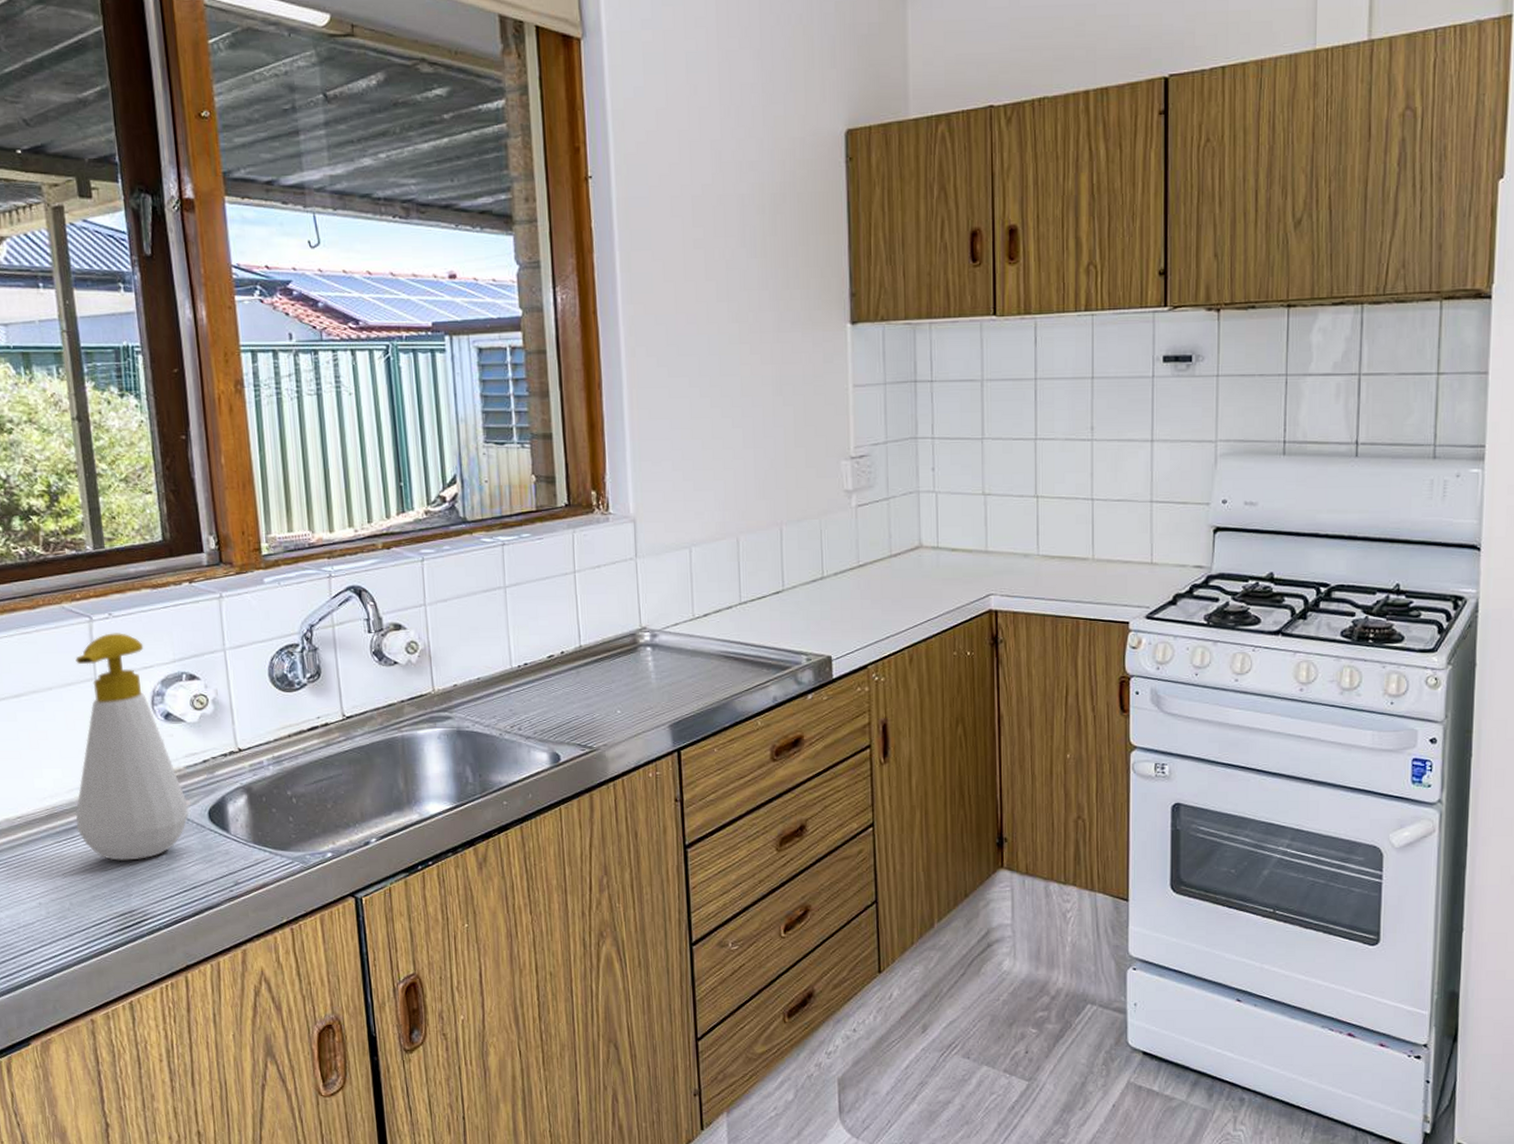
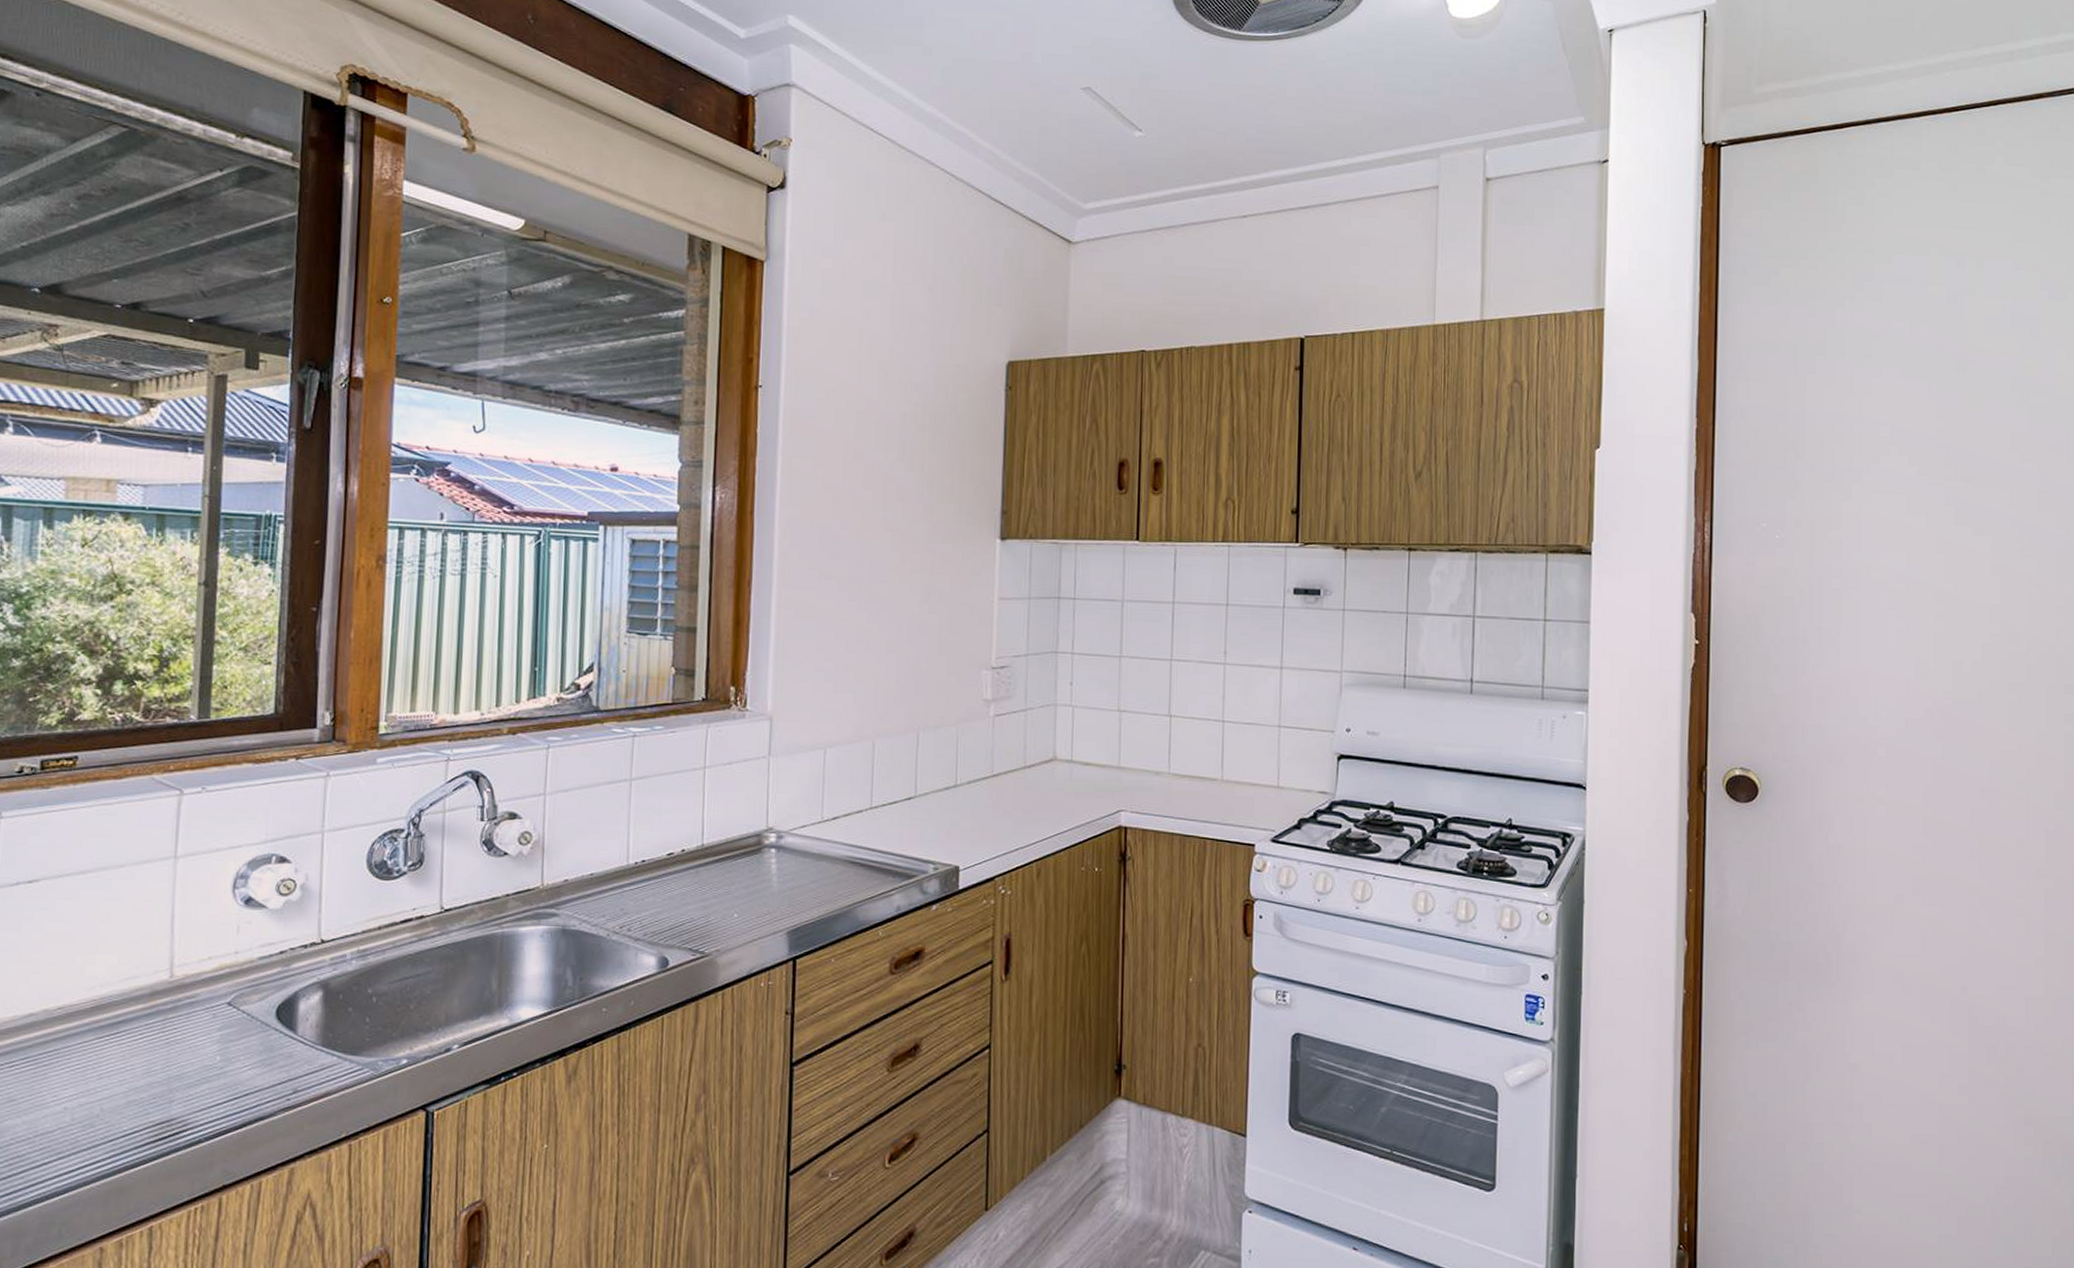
soap bottle: present [75,633,189,861] -> none [124,808,255,1062]

